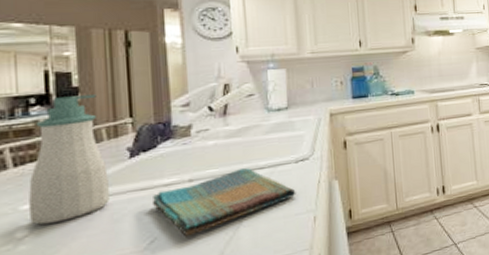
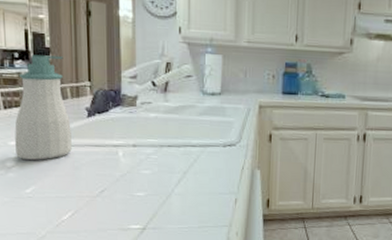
dish towel: present [152,168,296,237] -> none [103,143,222,193]

